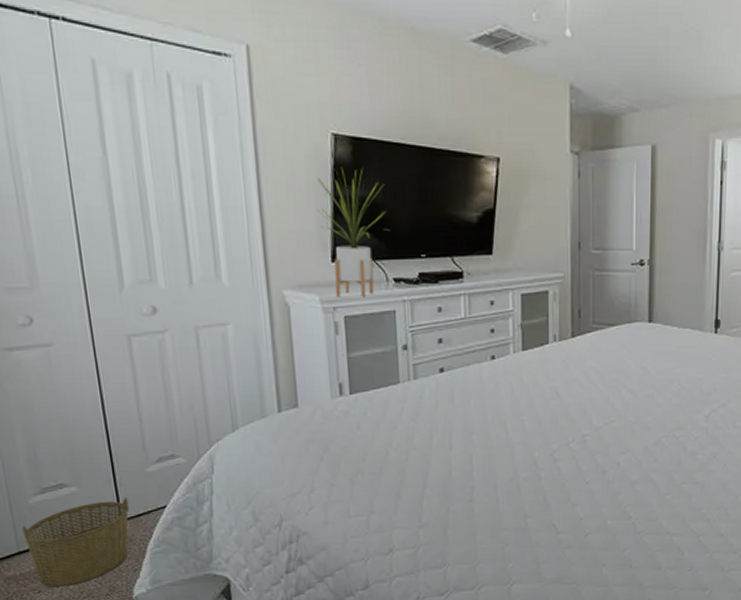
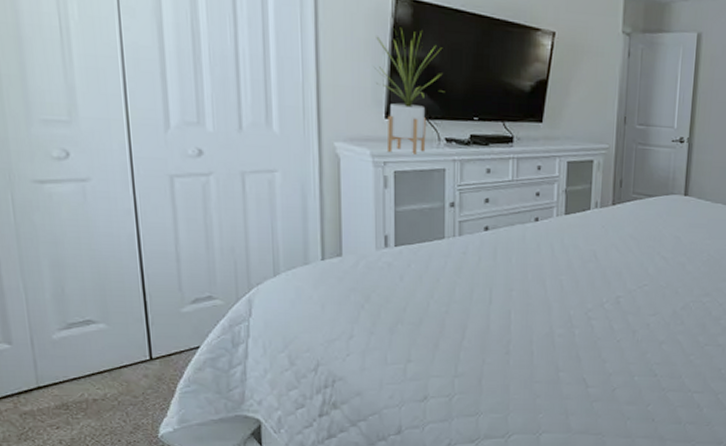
basket: present [21,498,130,587] -> none [42,337,161,424]

